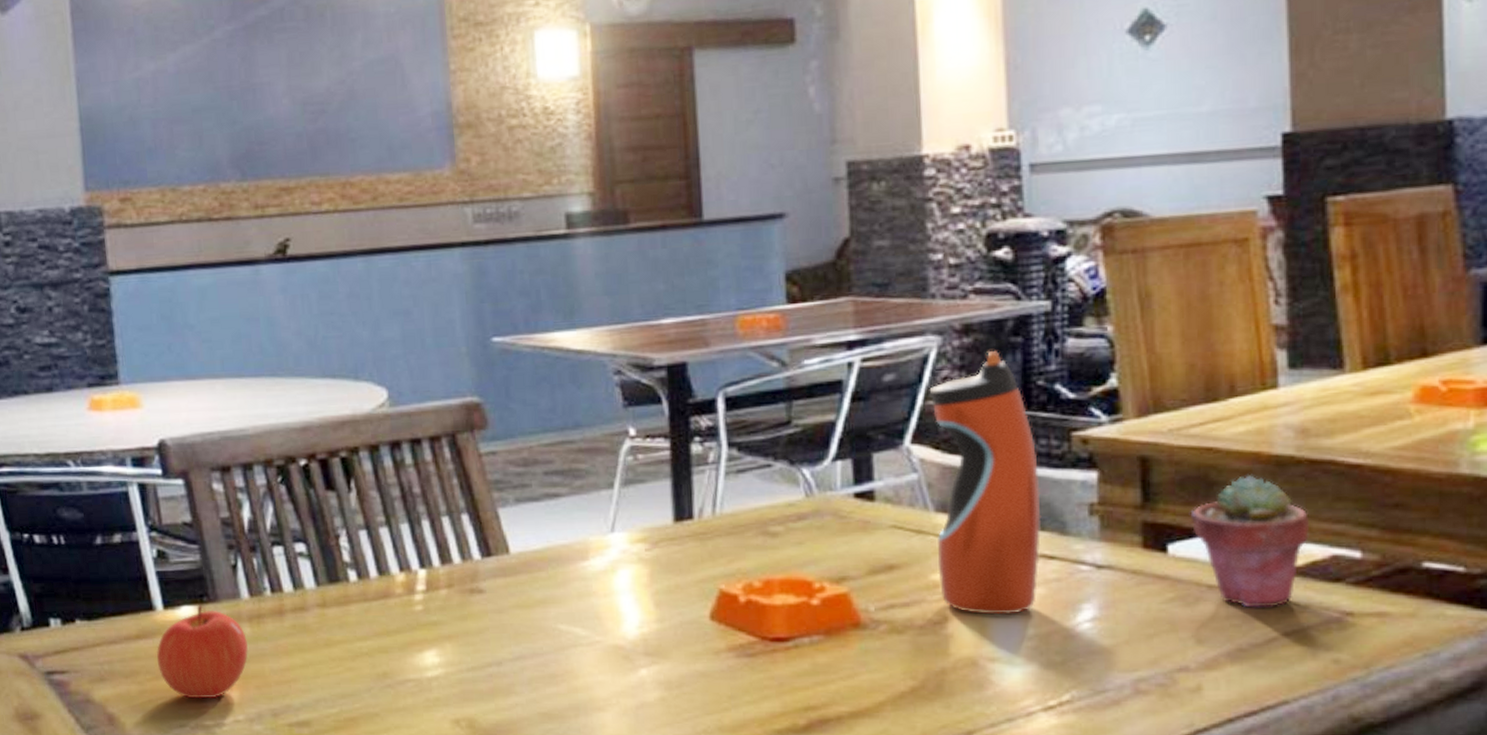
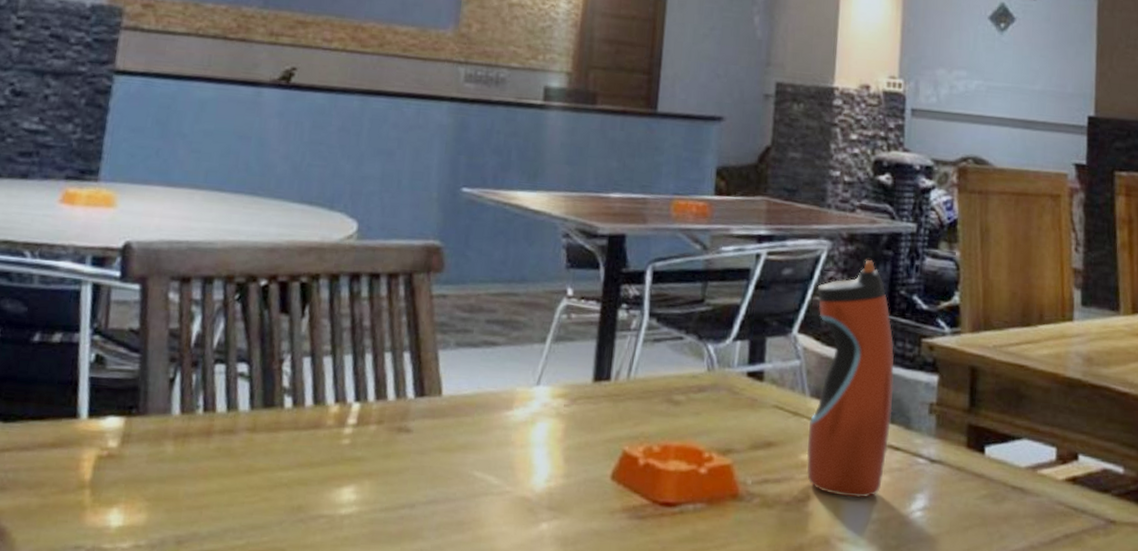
apple: present [156,605,248,699] -> none [67,417,168,520]
potted succulent: present [1190,475,1309,608] -> none [1003,392,1088,511]

